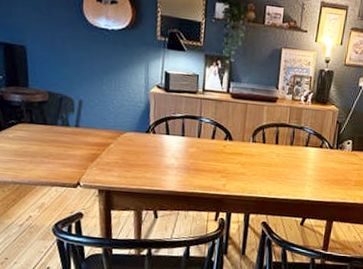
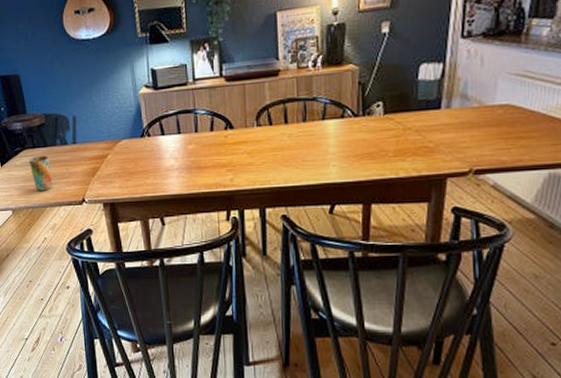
cup: none [23,132,48,169] -> present [29,156,53,191]

